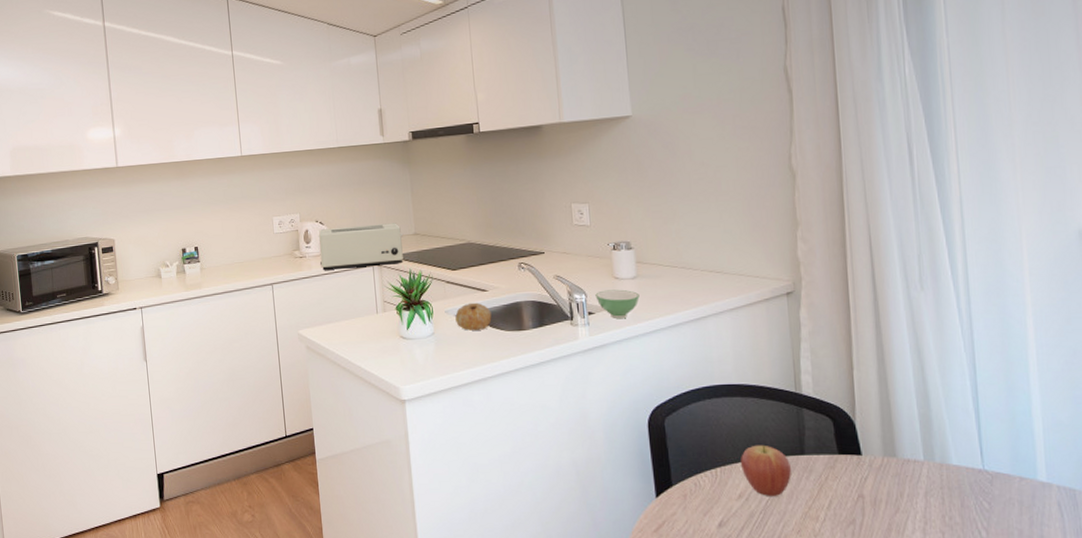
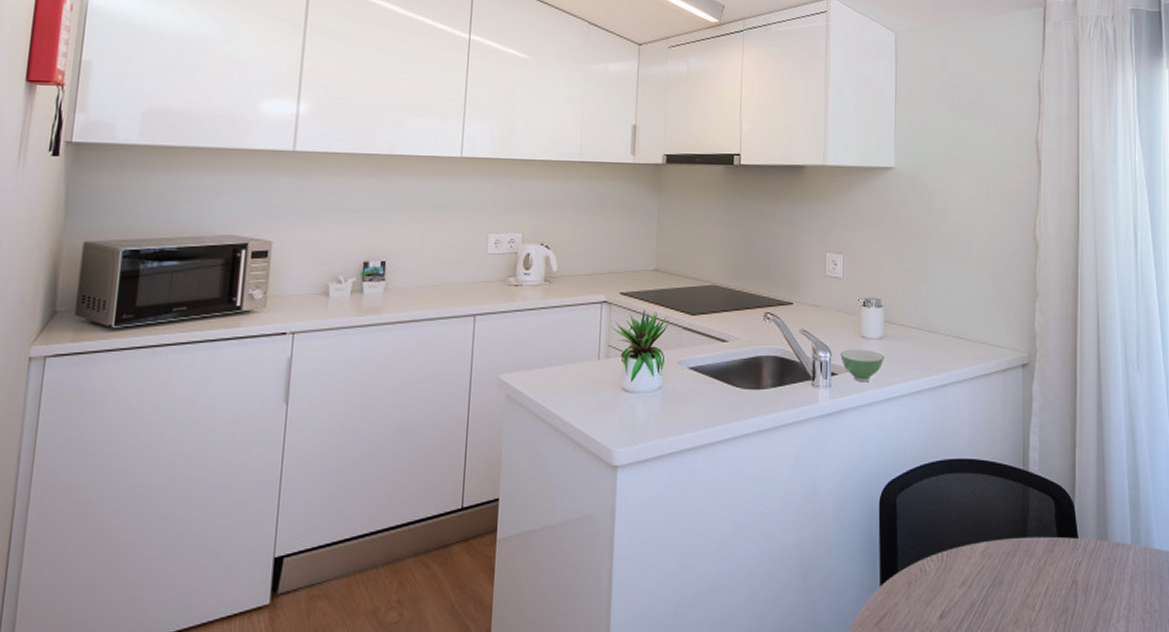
toaster: present [318,223,404,270] -> none [539,254,642,304]
fruit: present [455,302,492,331] -> none [688,354,729,386]
fruit: present [740,444,791,496] -> none [966,526,1013,583]

